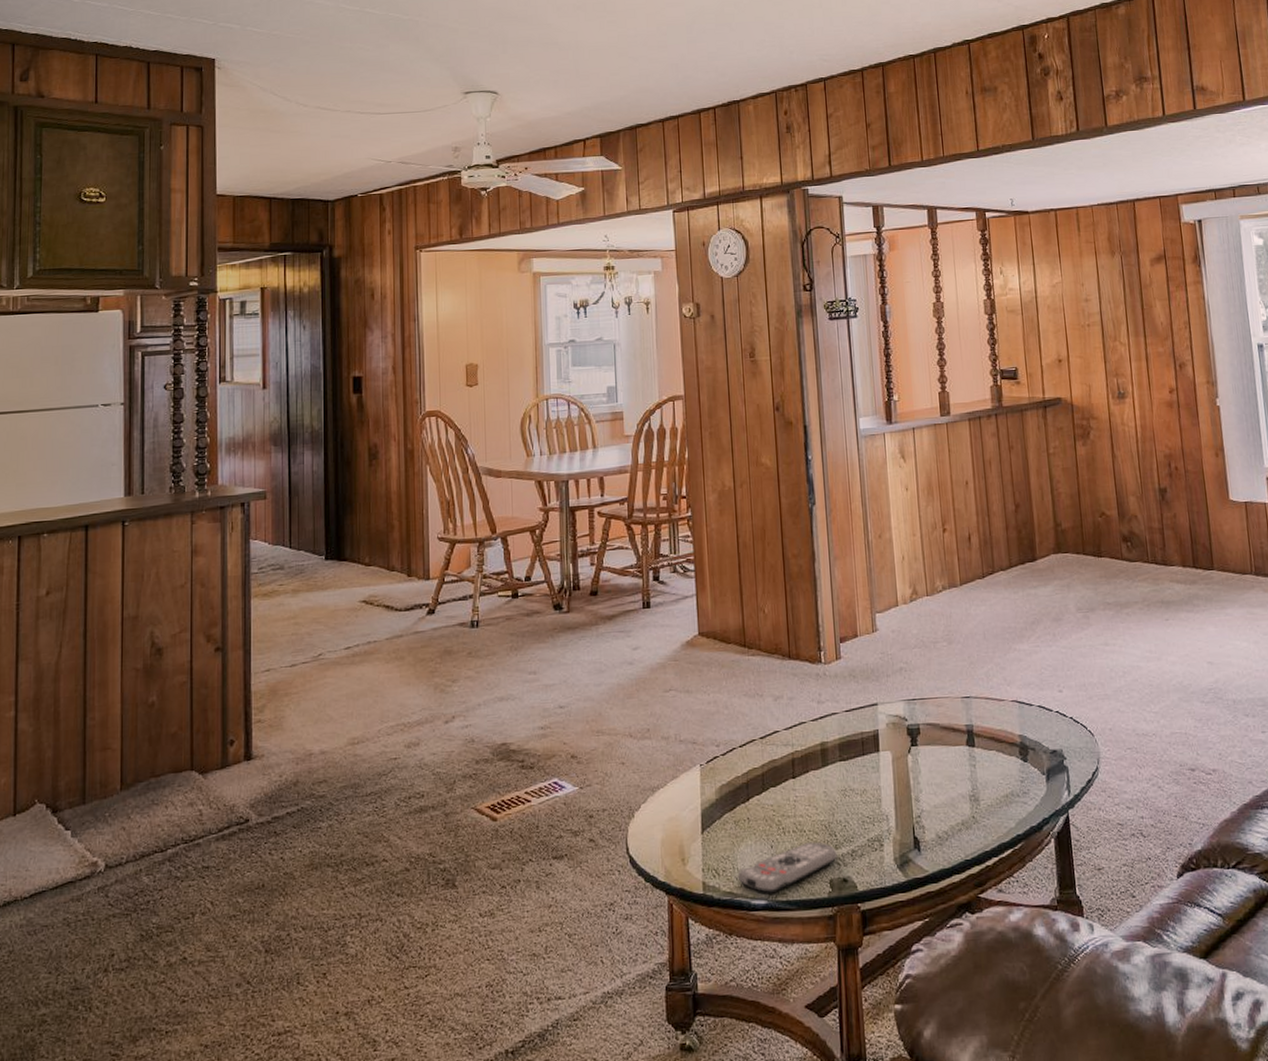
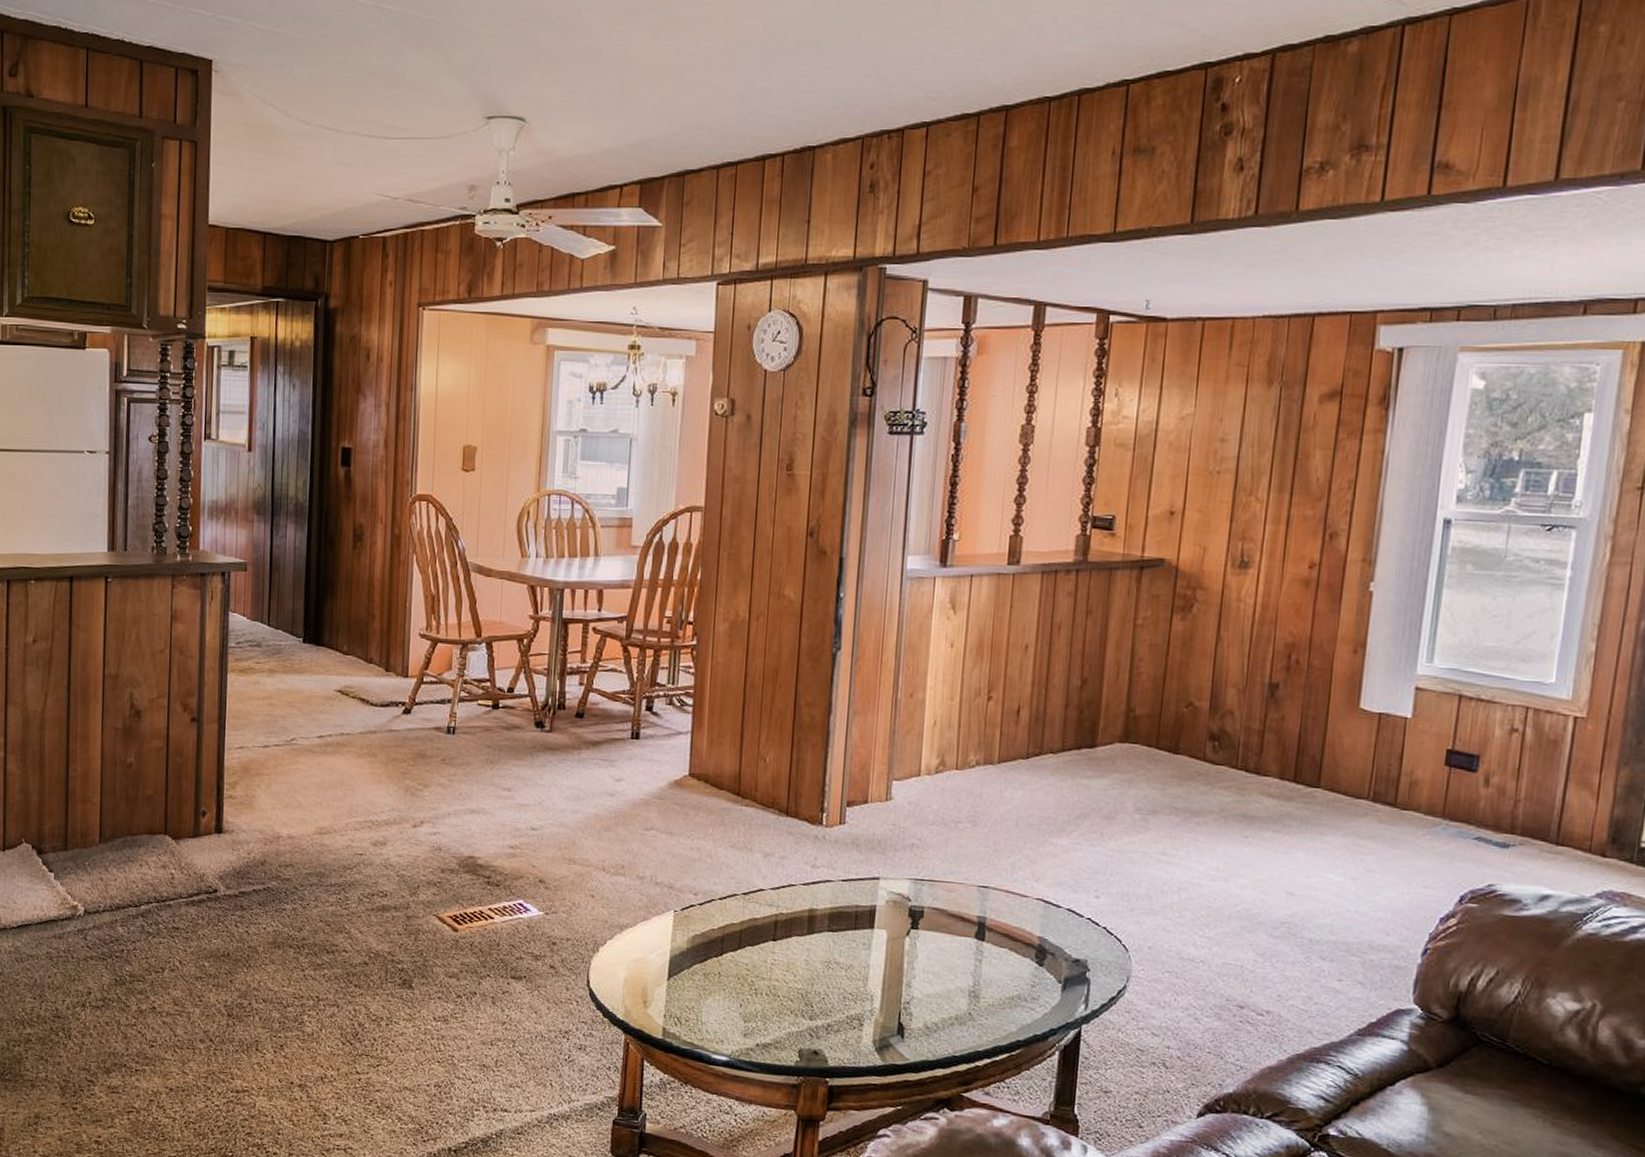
remote control: present [737,841,838,893] -> none [700,1007,811,1051]

